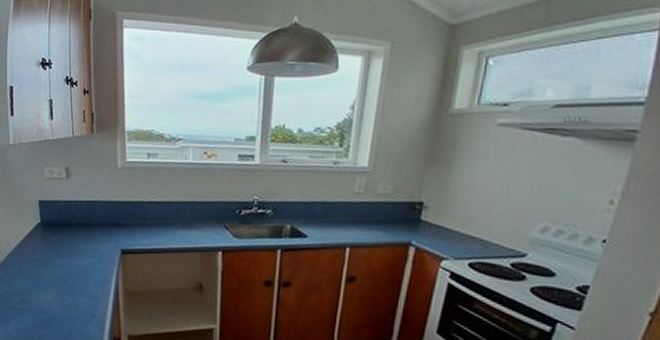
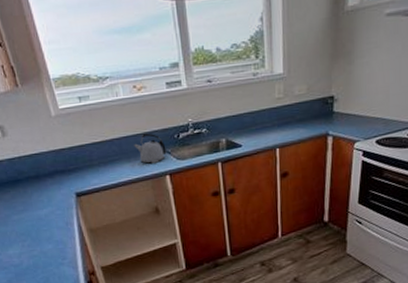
kettle: none [191,202,225,236] -> present [134,133,167,163]

